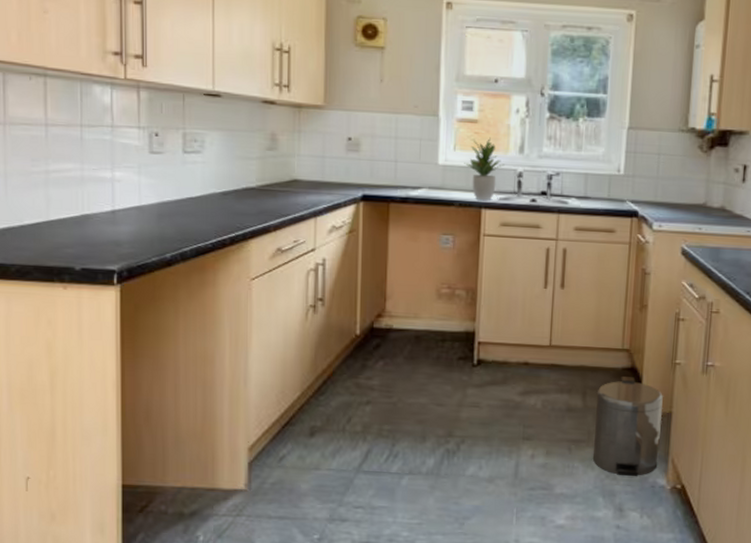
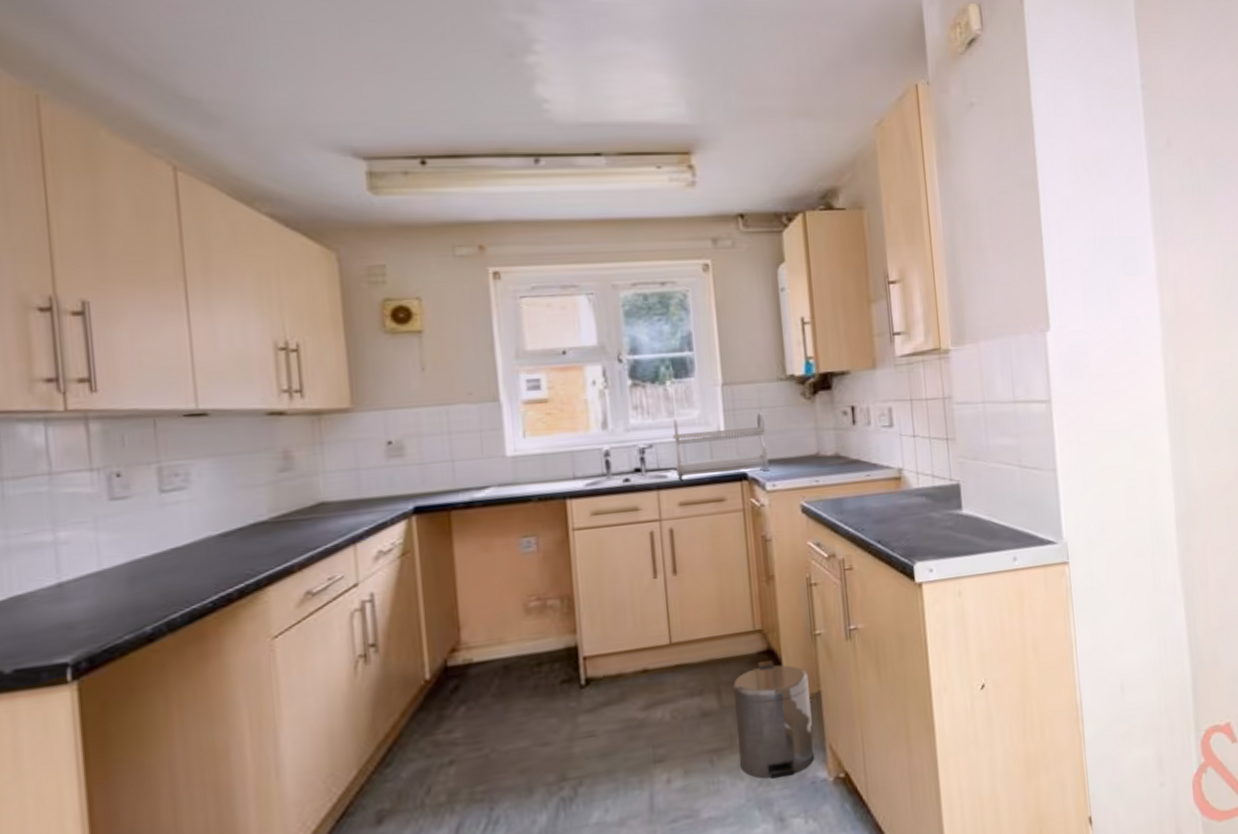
potted plant: present [464,137,505,201] -> none [538,416,587,491]
dish rack: none [576,153,662,213] -> present [672,410,770,480]

